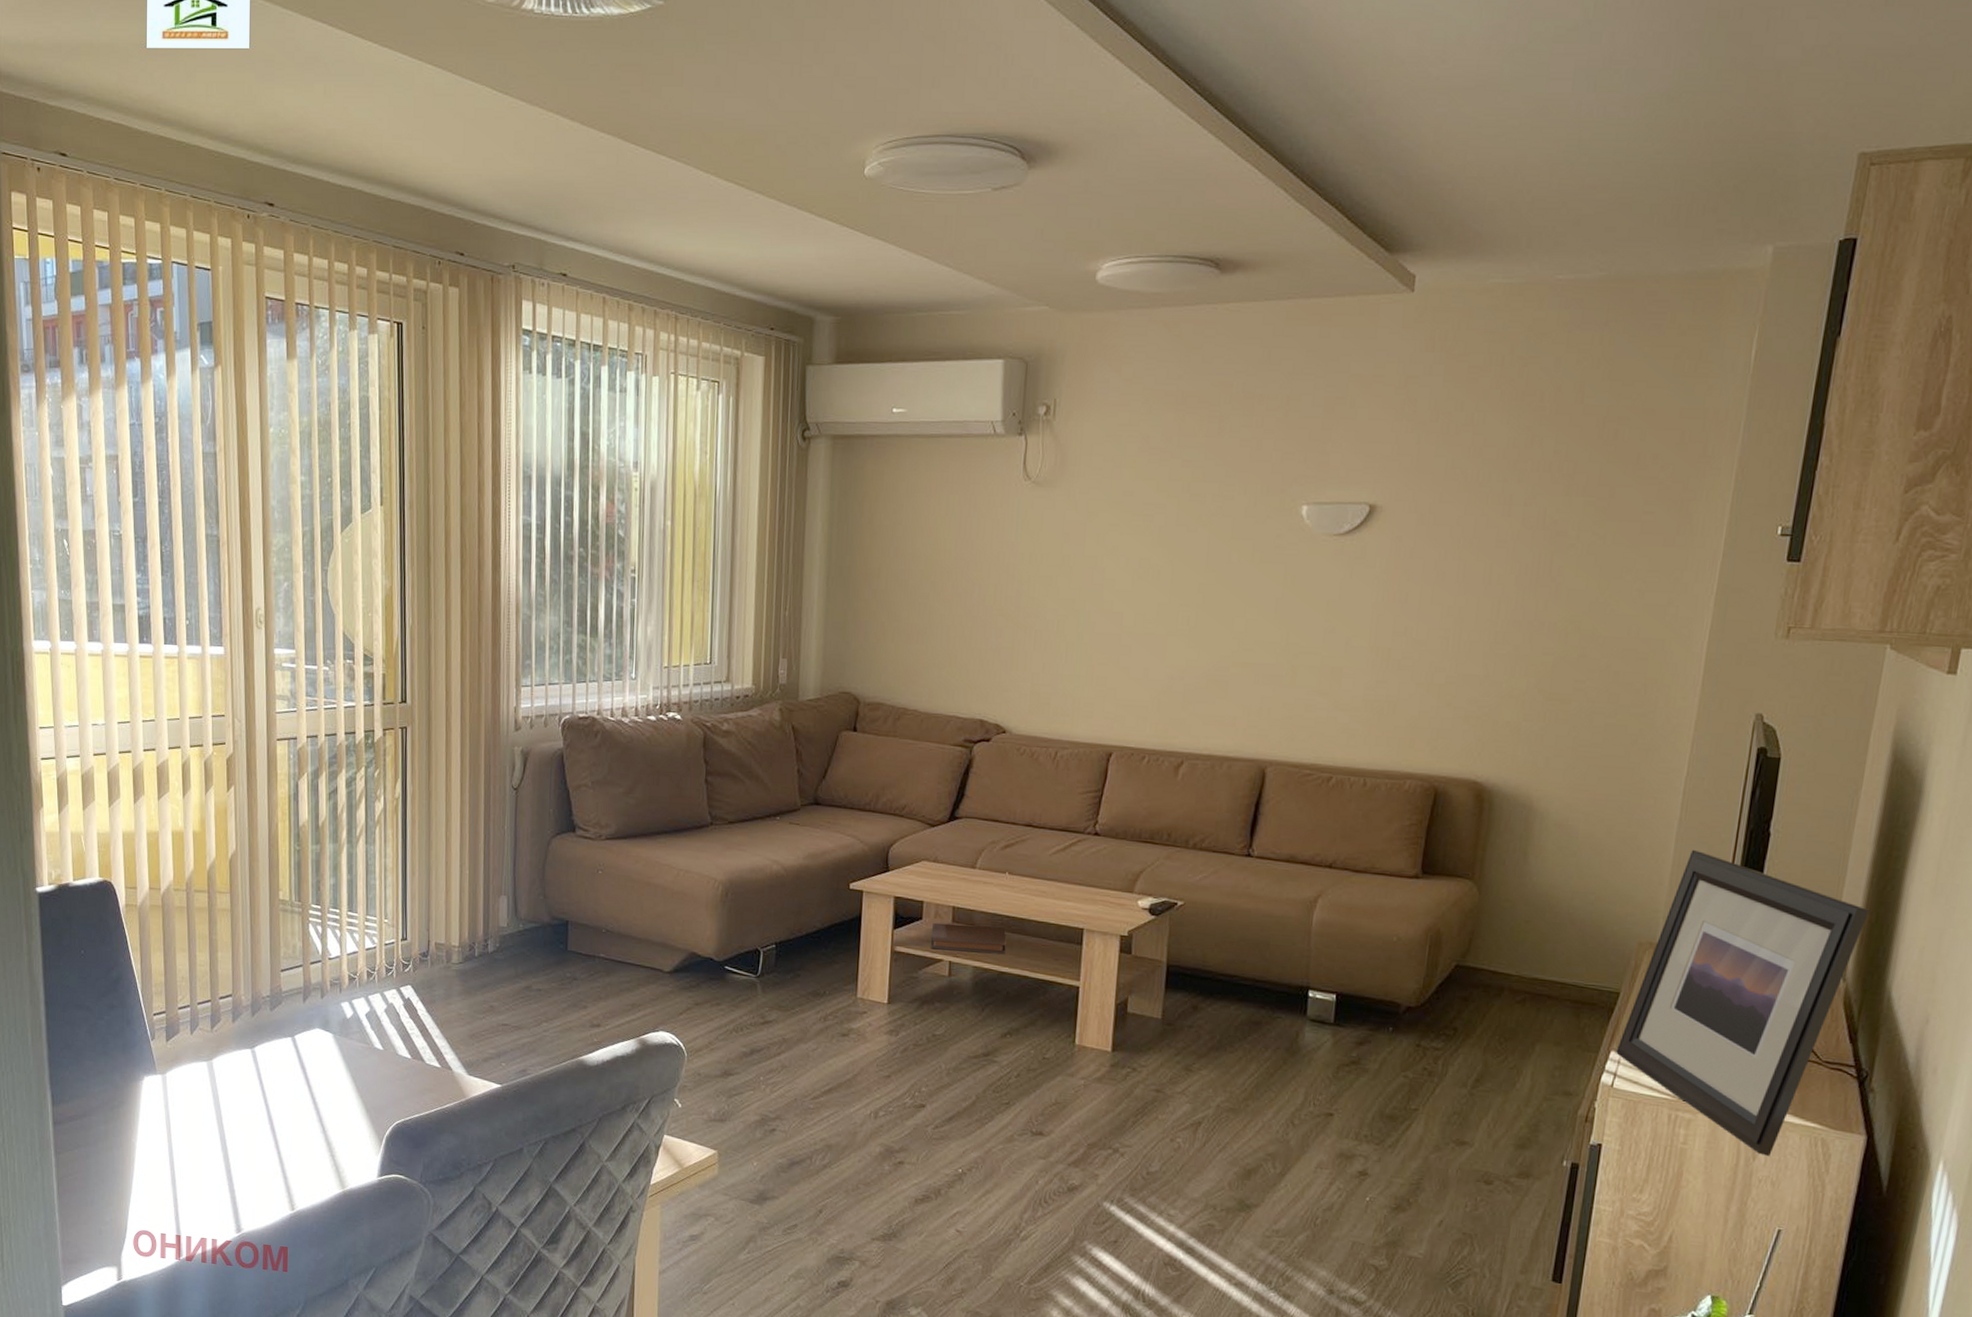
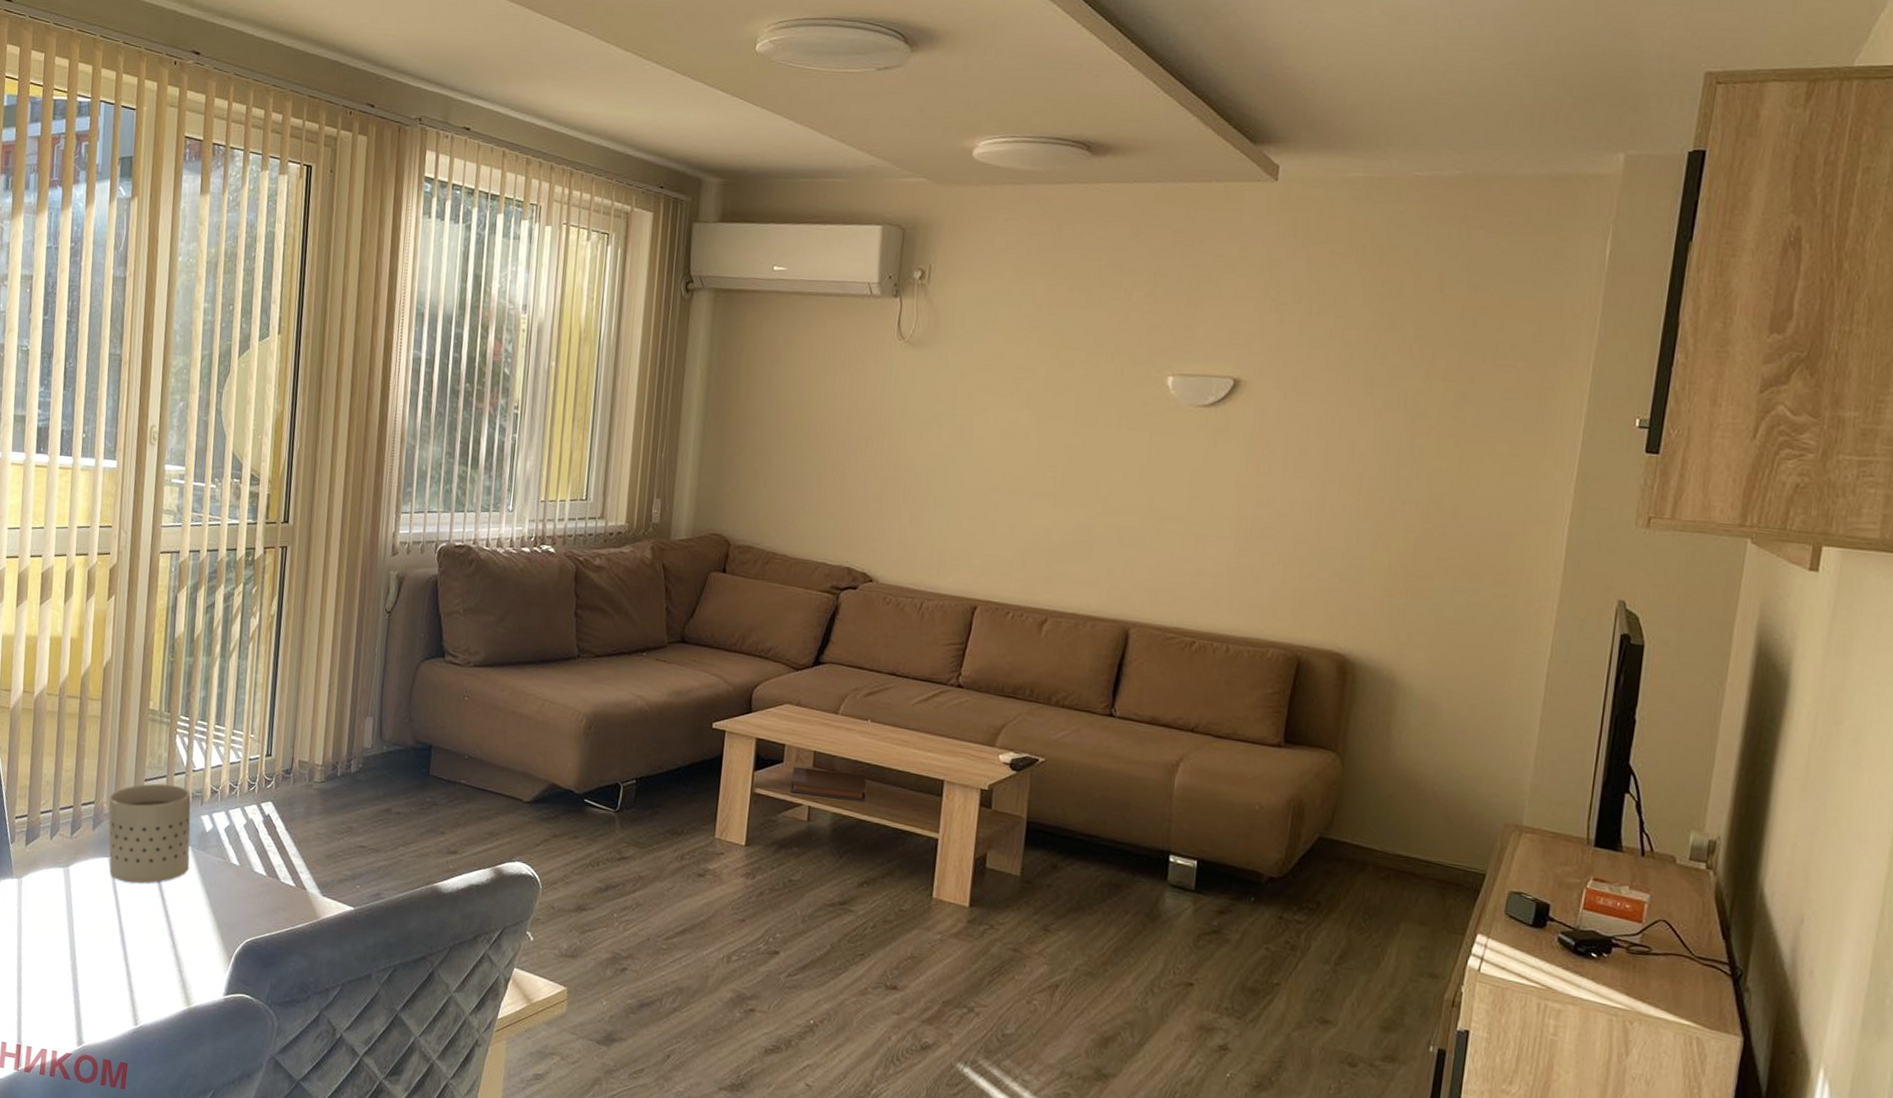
mug: none [246,973,333,1073] -> present [108,783,191,883]
picture frame: present [1616,849,1869,1157] -> none [1482,732,1738,1054]

